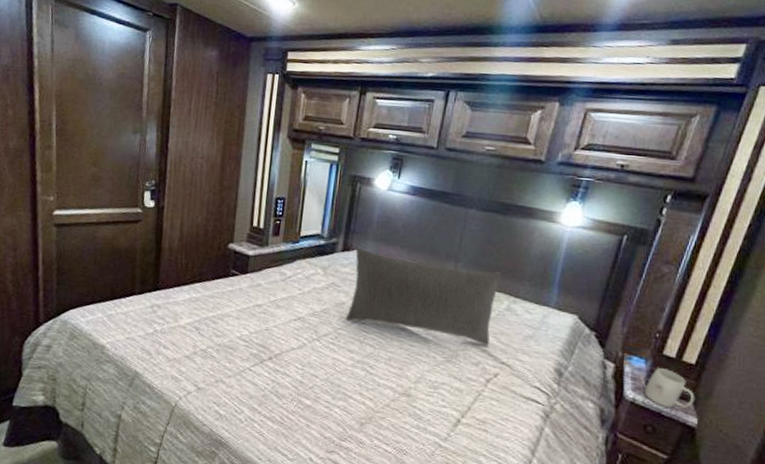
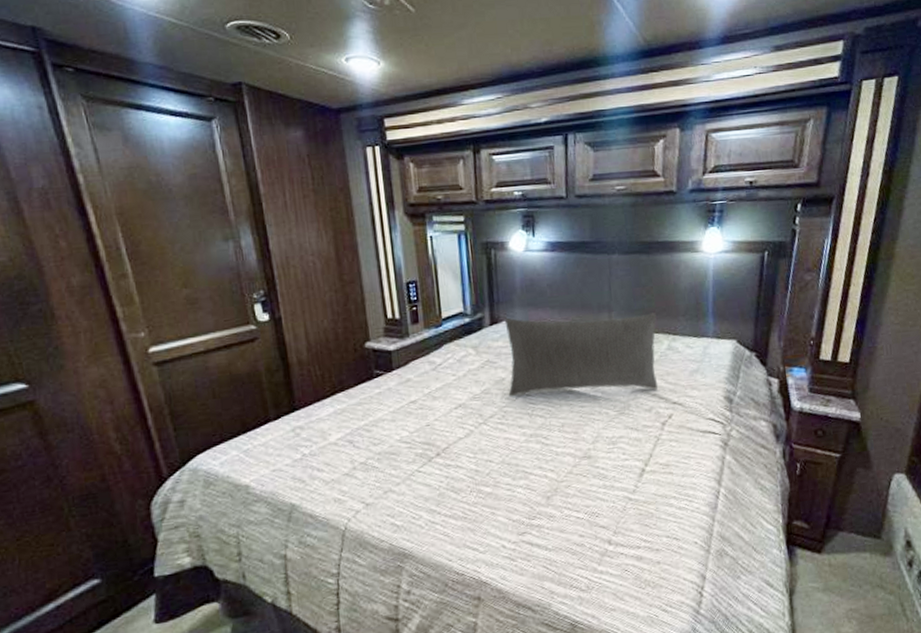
mug: present [644,367,695,408] -> none [809,372,855,409]

